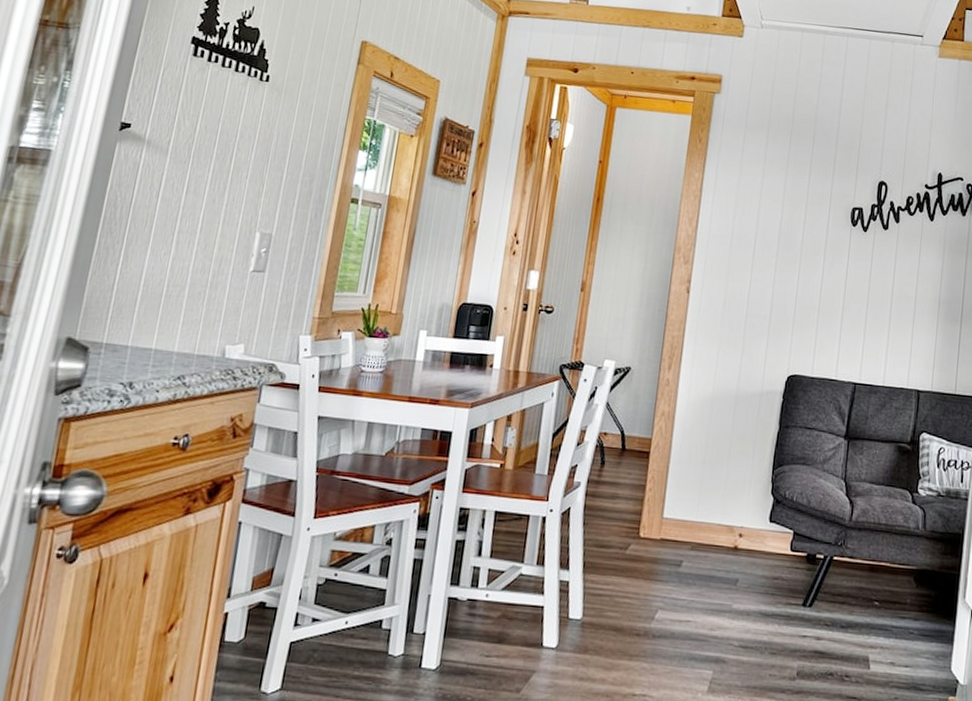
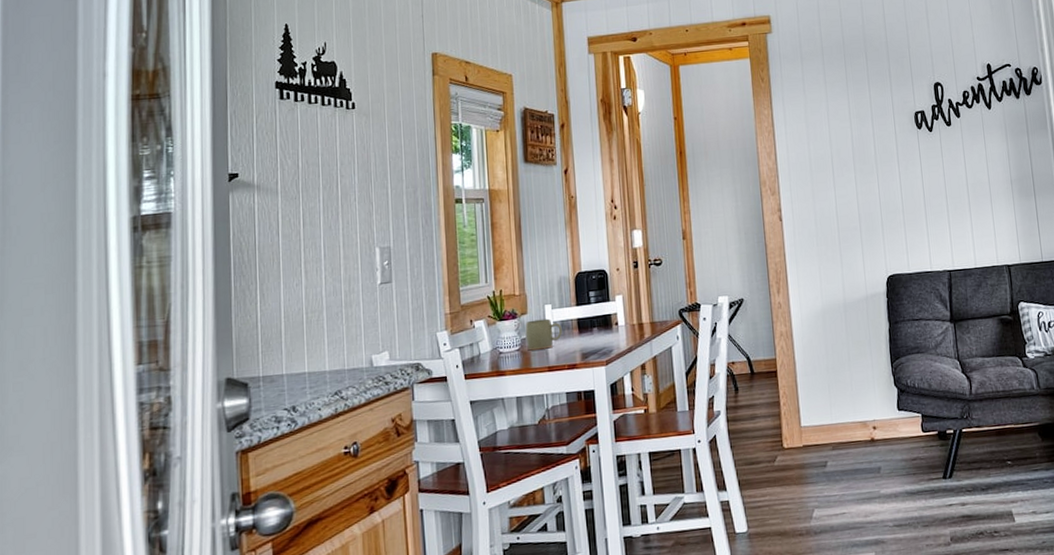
mug: none [391,343,433,377] -> present [525,318,562,351]

